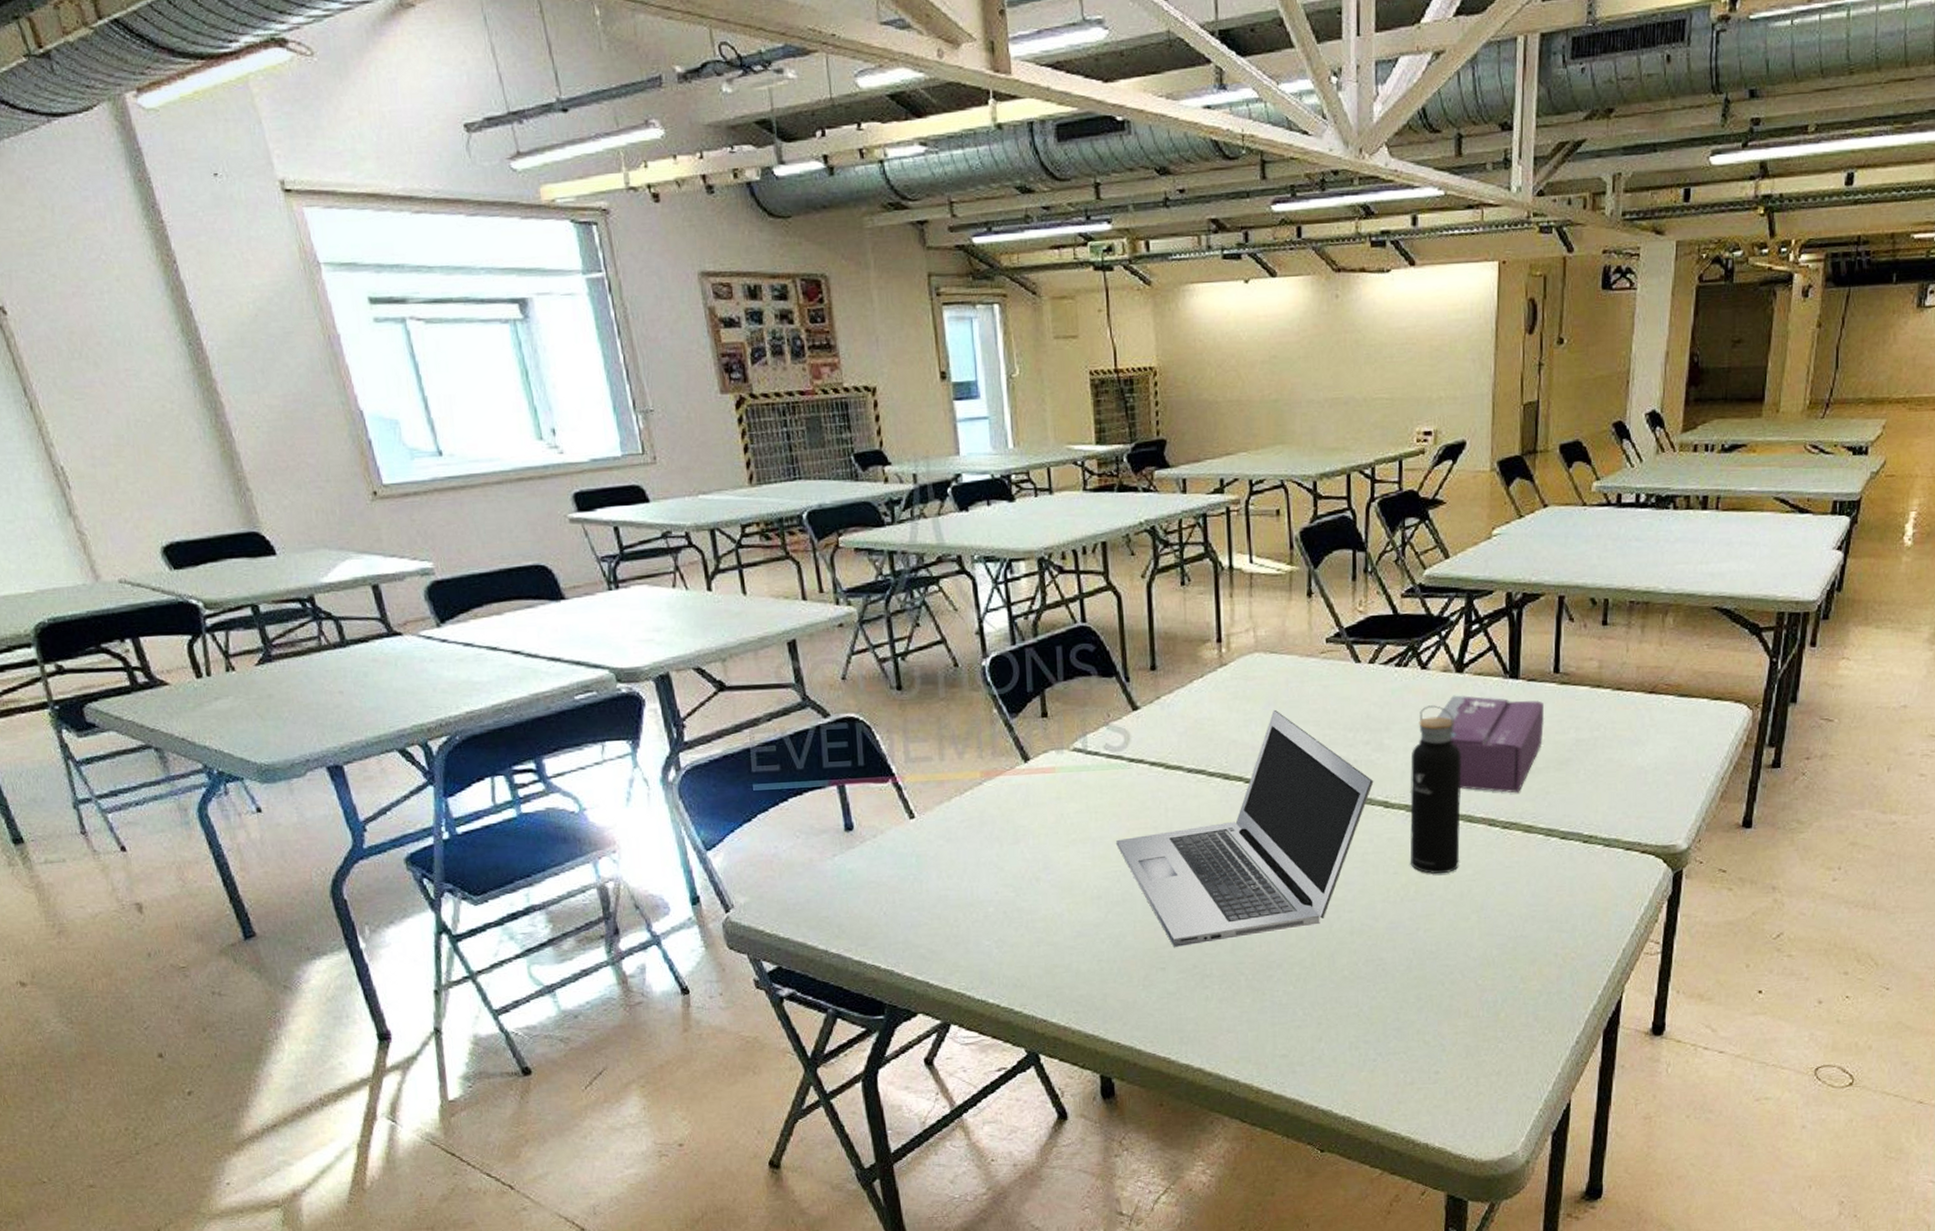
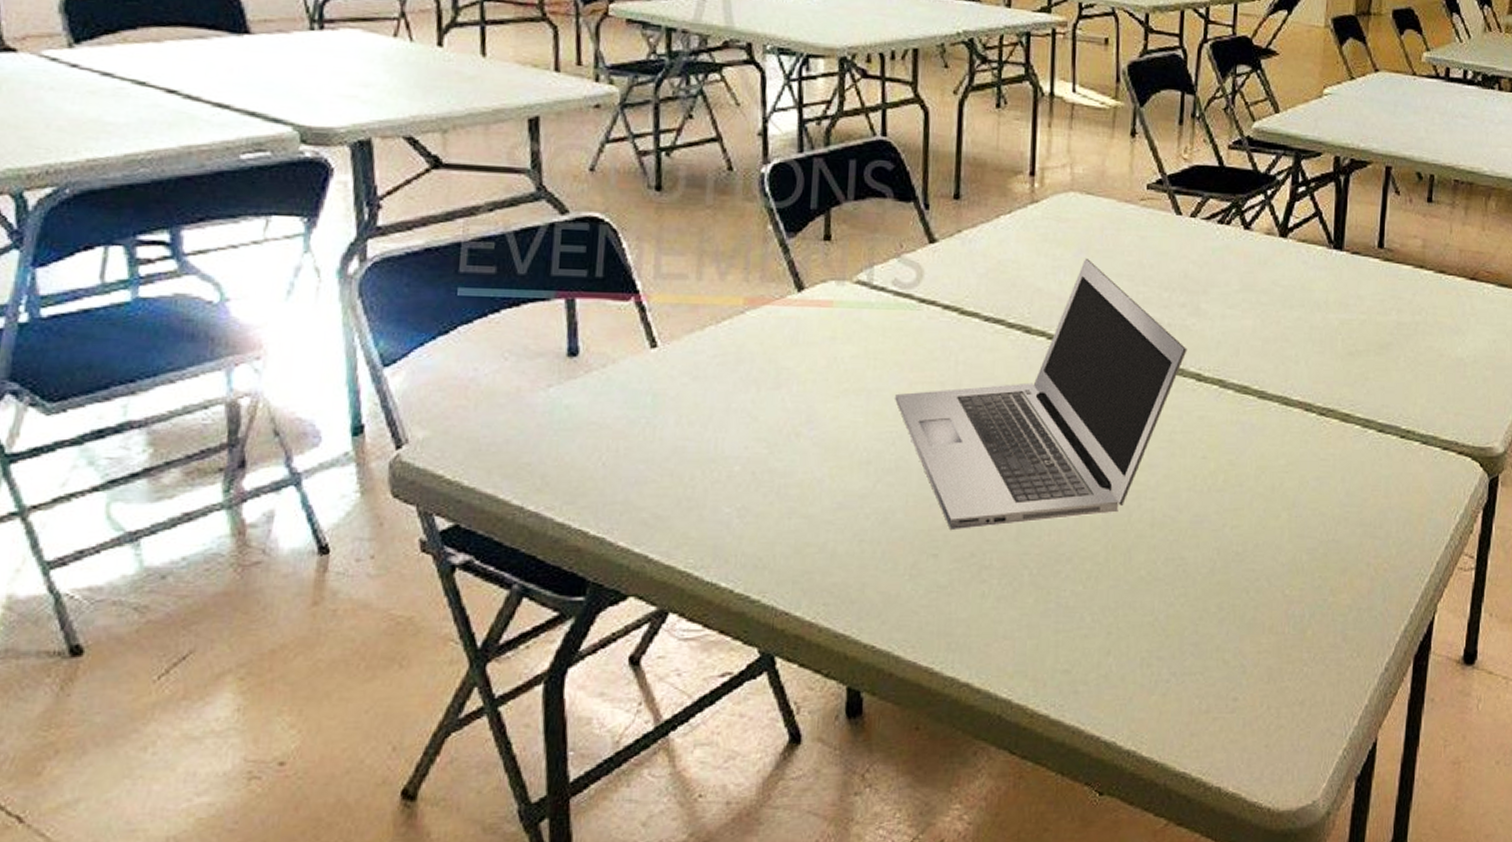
water bottle: present [1410,705,1462,874] -> none [1221,270,1281,462]
tissue box: present [1419,695,1545,793] -> none [1237,261,1367,377]

